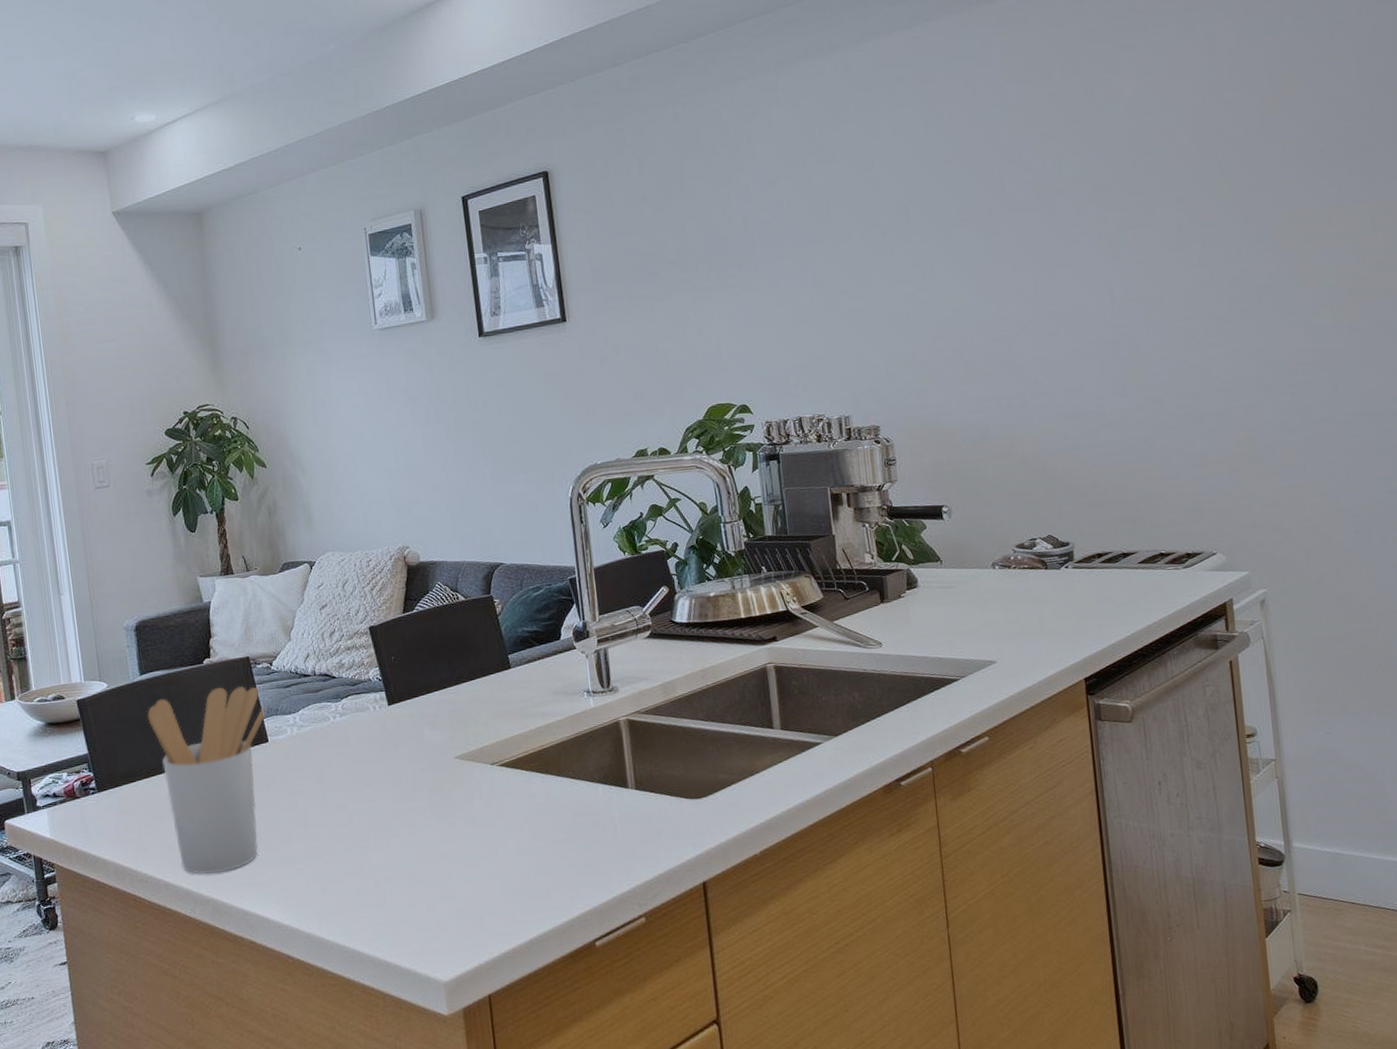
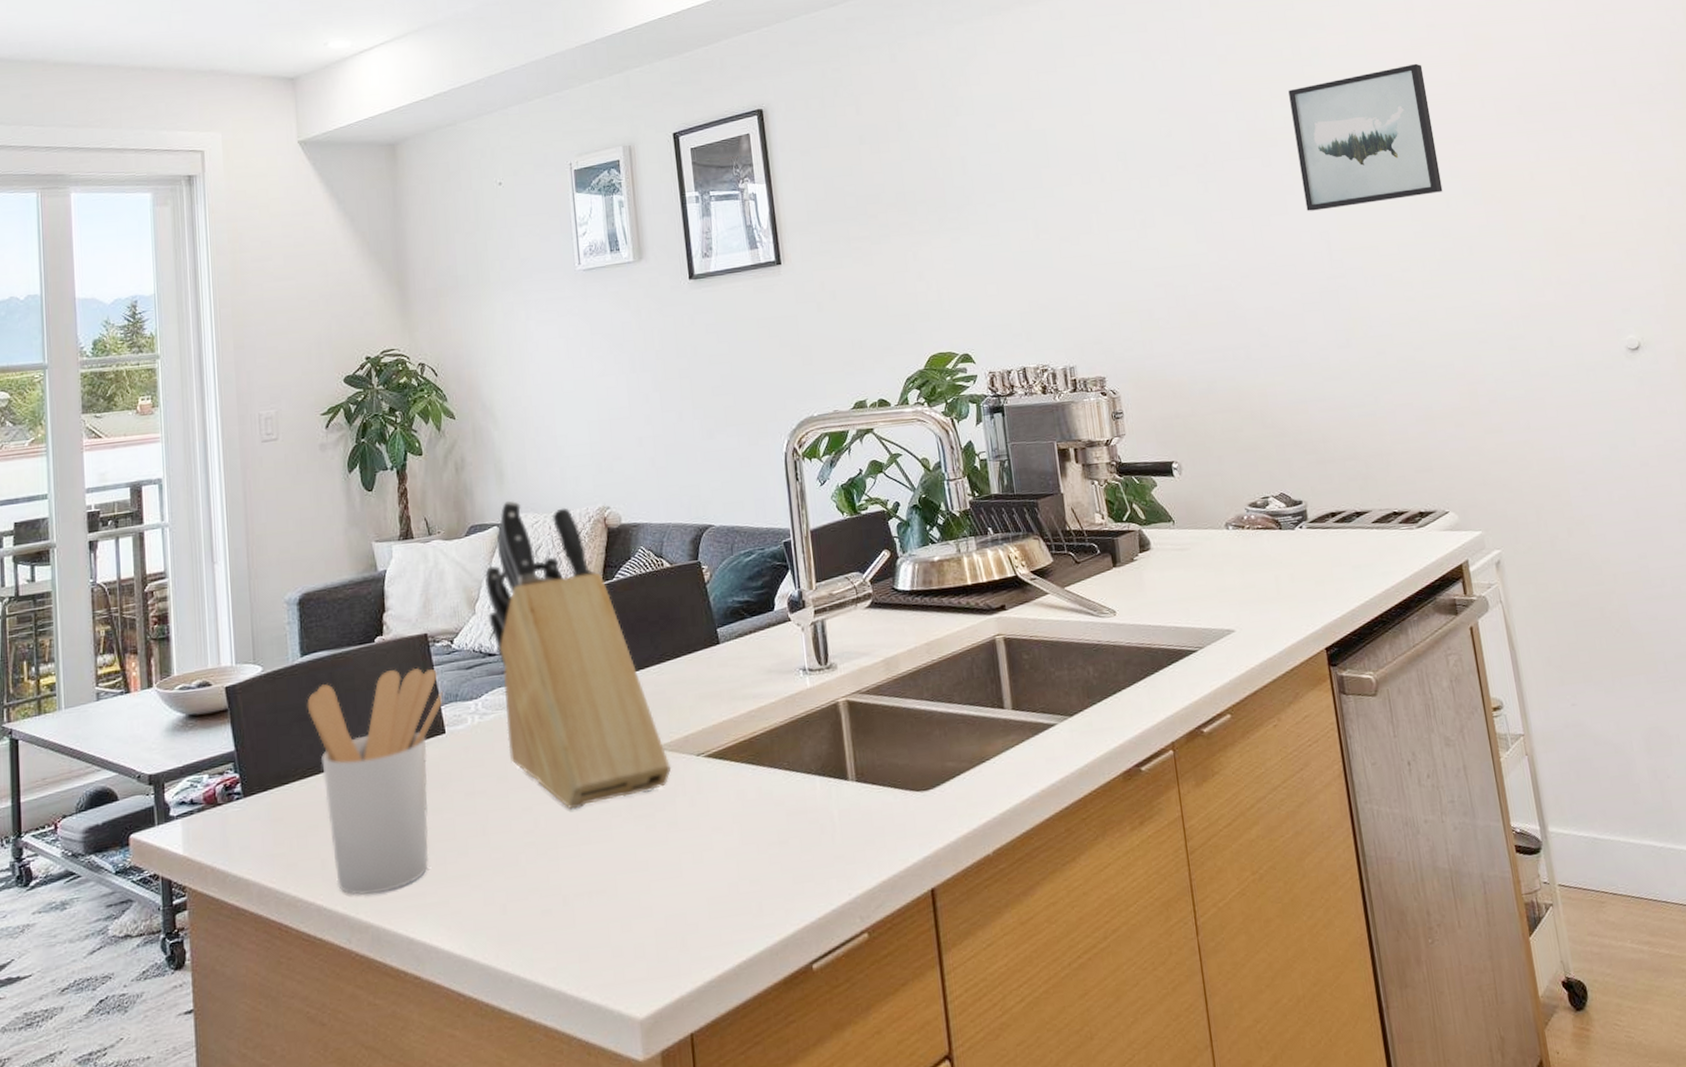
knife block: none [298,540,468,808] -> present [485,500,670,810]
wall art: none [1079,107,1235,262] -> present [1288,63,1443,211]

